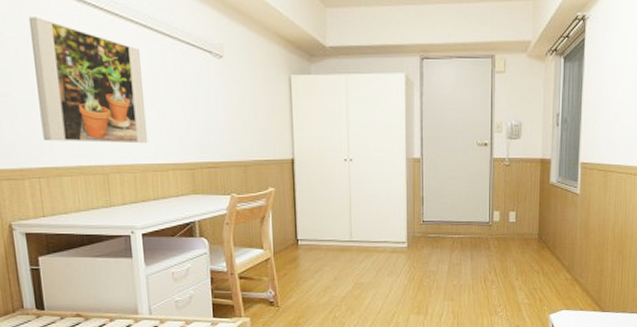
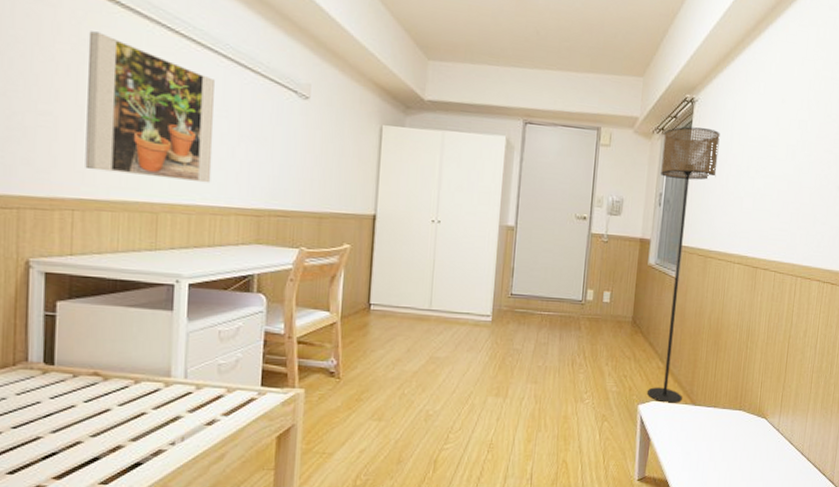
floor lamp: none [556,45,614,311] -> present [647,126,720,403]

